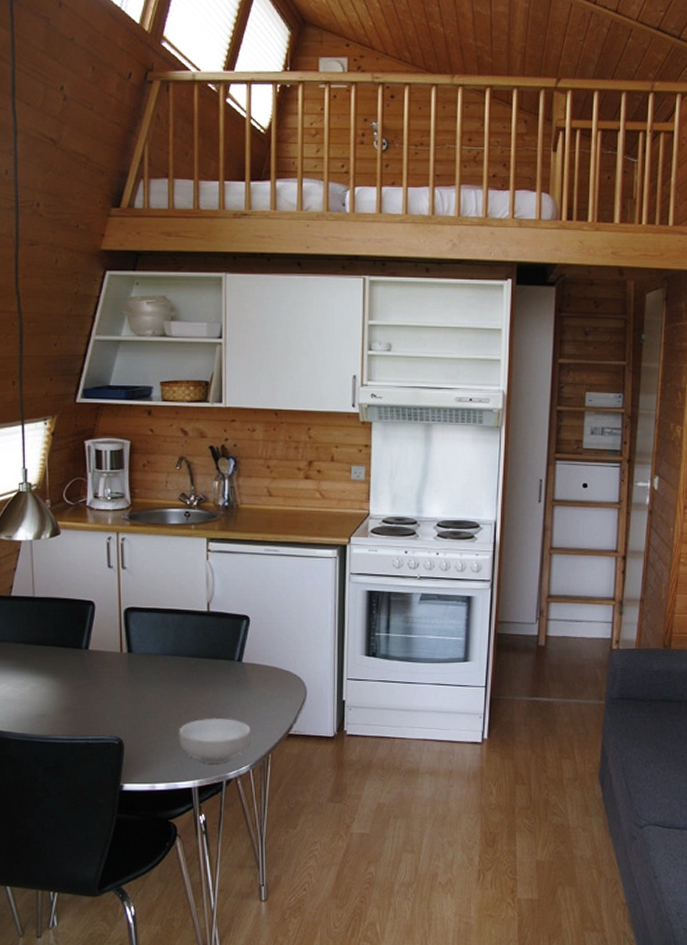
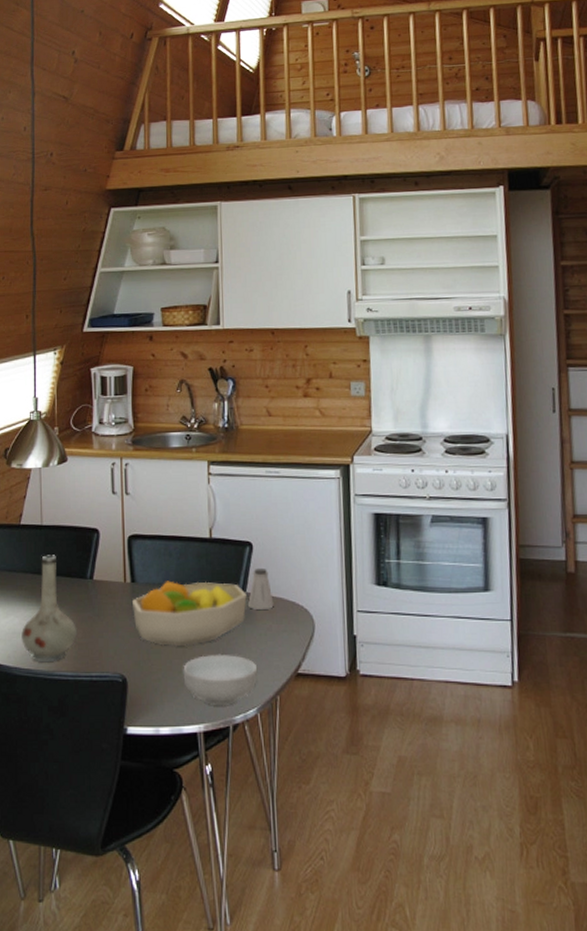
vase: none [14,626,72,727] -> present [22,555,76,663]
fruit bowl: none [129,651,244,711] -> present [132,581,248,646]
saltshaker: none [244,639,269,678] -> present [248,567,274,609]

